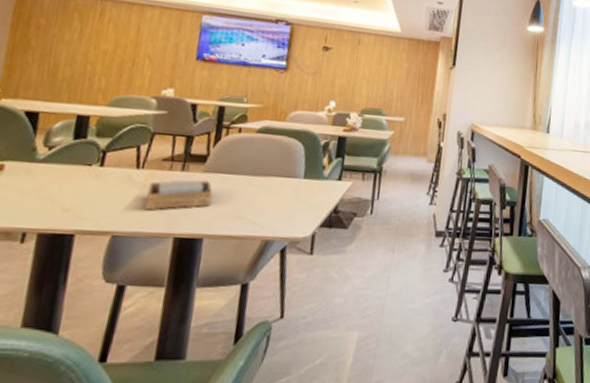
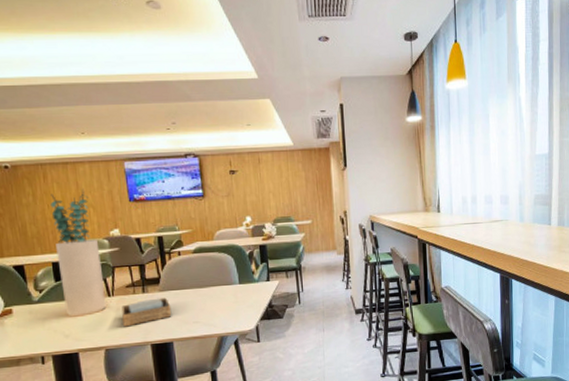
vase: none [75,34,149,189] -> present [50,188,106,317]

